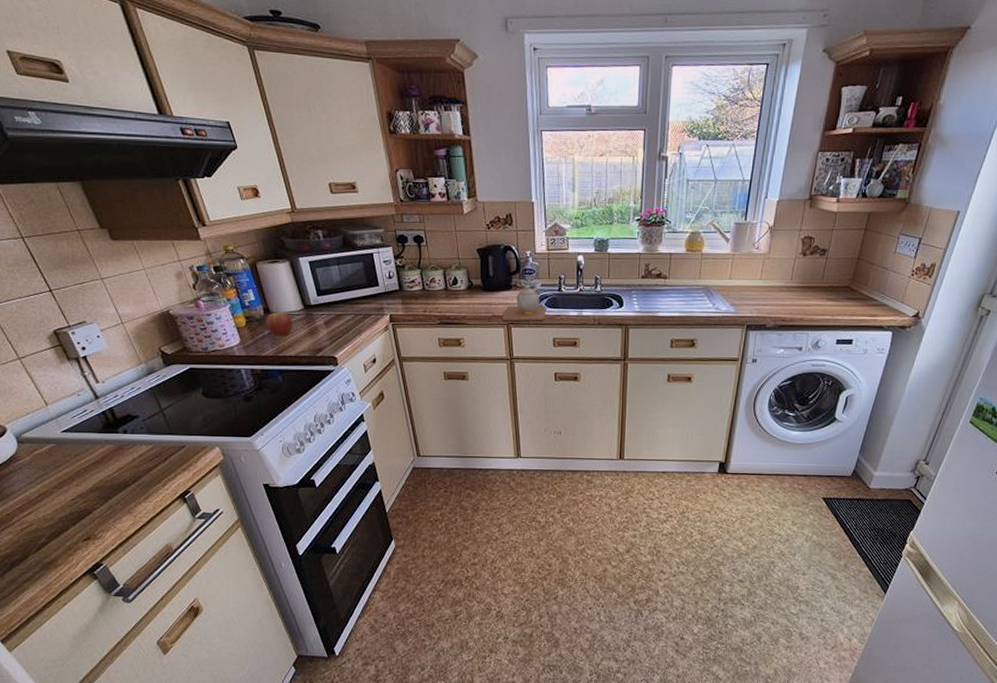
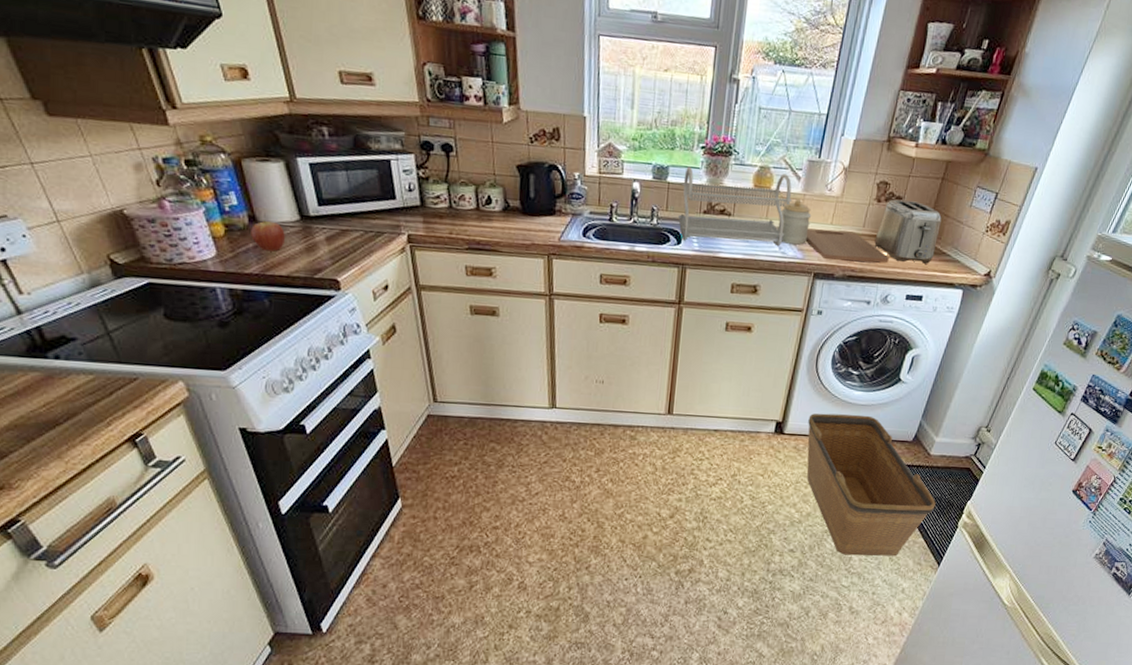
teapot: present [502,284,546,322] -> none [542,211,594,254]
dish rack: none [619,237,723,304] -> present [678,166,793,247]
jar: none [710,258,742,300] -> present [777,199,812,245]
cutting board: none [737,284,818,313] -> present [805,228,889,264]
bicycle basket: none [749,453,878,585] -> present [806,413,936,557]
toaster: none [802,252,867,310] -> present [874,199,942,264]

